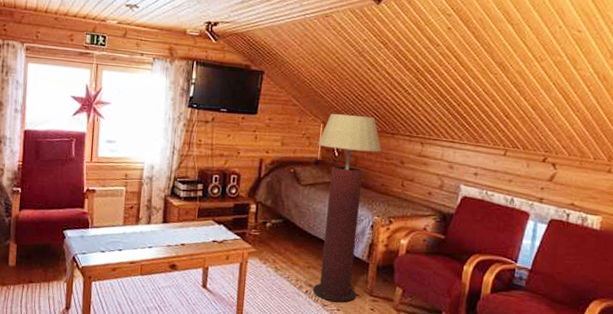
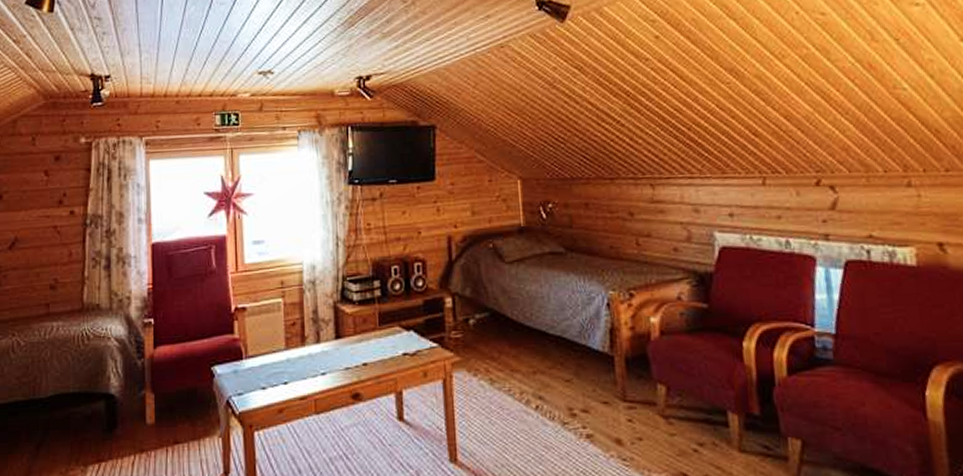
floor lamp: present [313,114,382,303] -> none [518,162,606,417]

